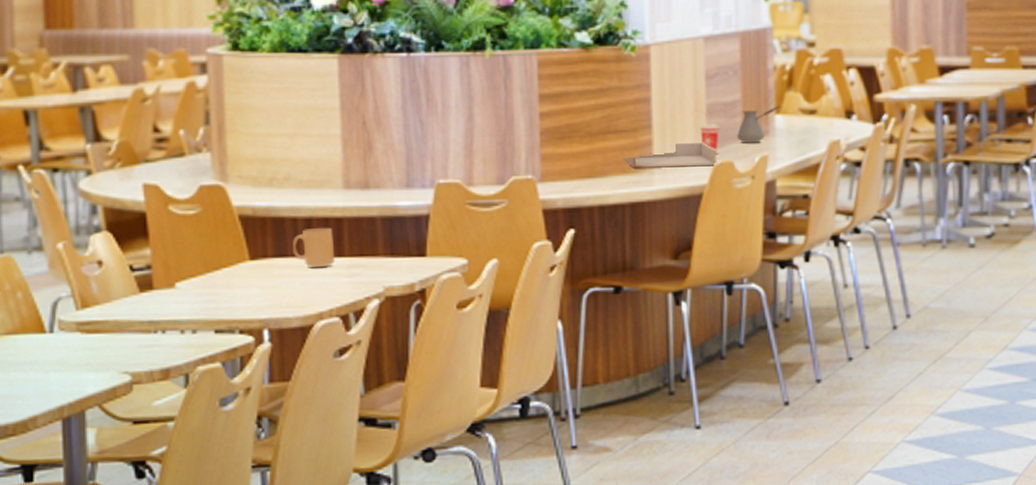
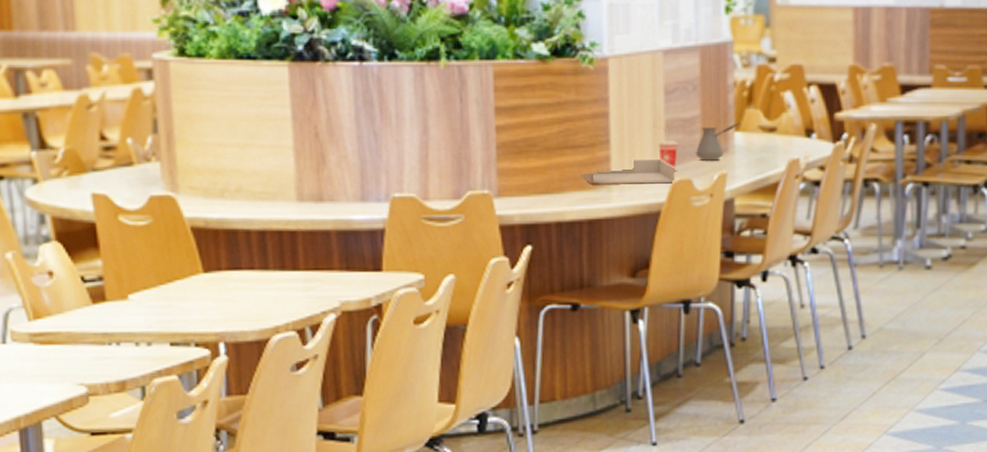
cup: present [293,227,335,268] -> none [247,240,290,282]

